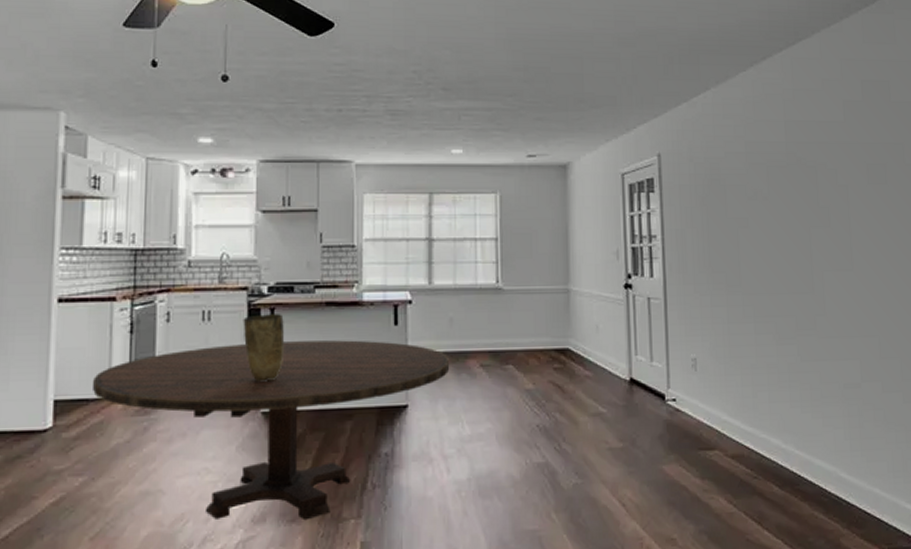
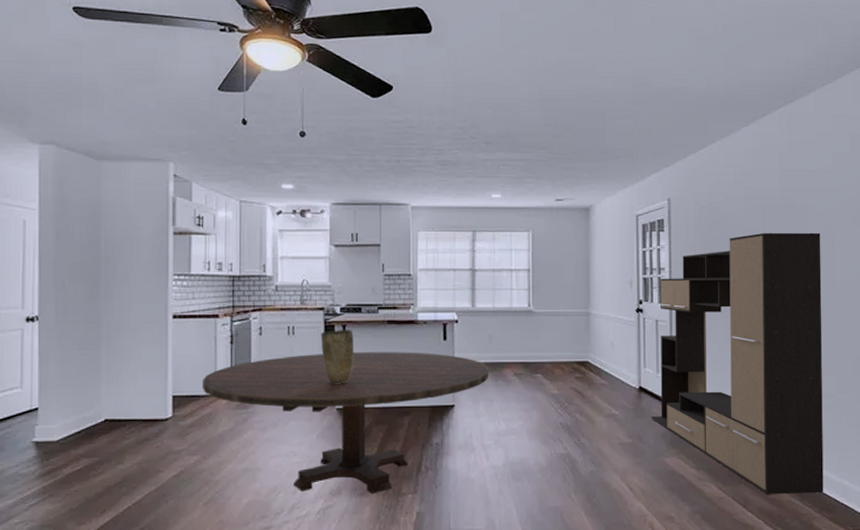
media console: none [645,193,852,507] -> present [651,232,824,494]

